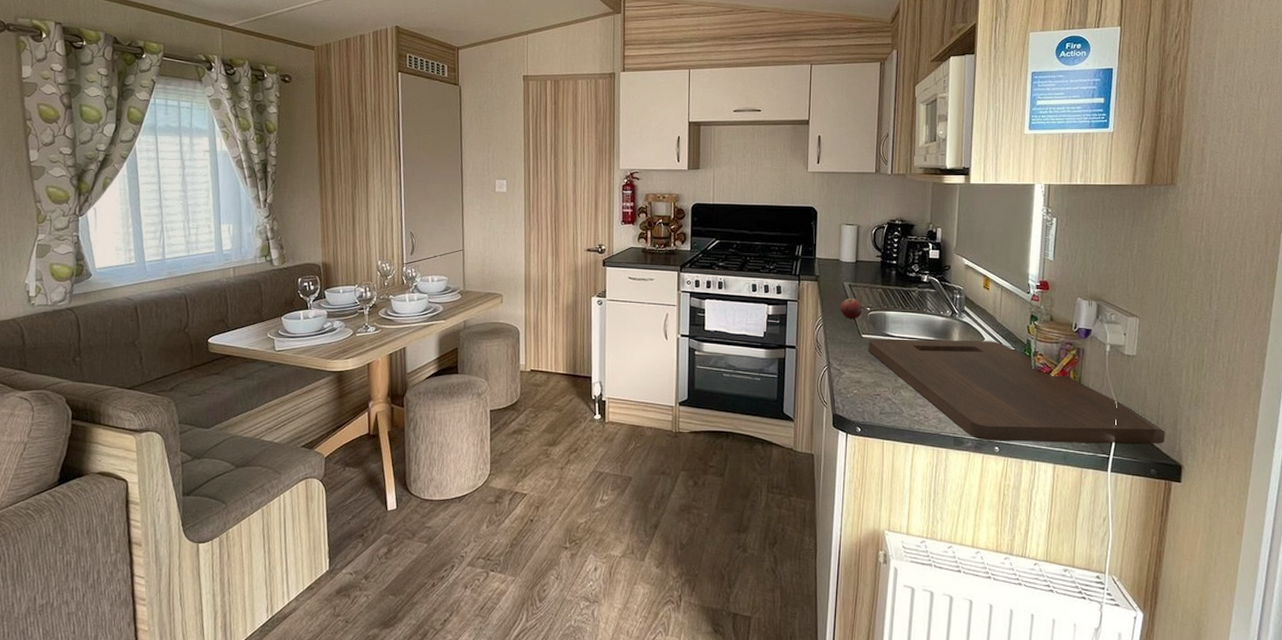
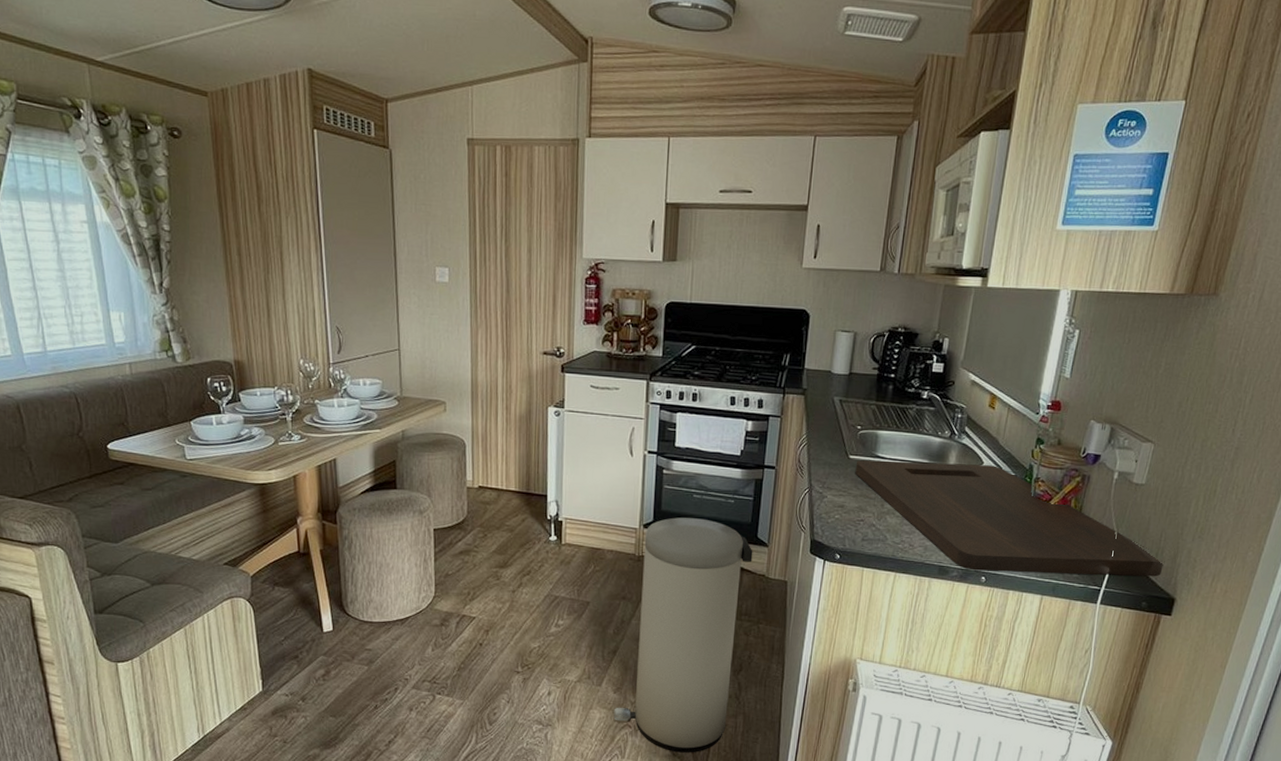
pedal bin: none [655,395,780,629] -> present [612,517,753,753]
fruit: present [840,299,863,319] -> none [827,415,853,438]

